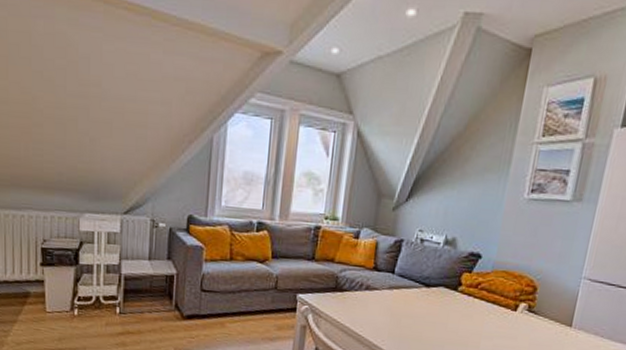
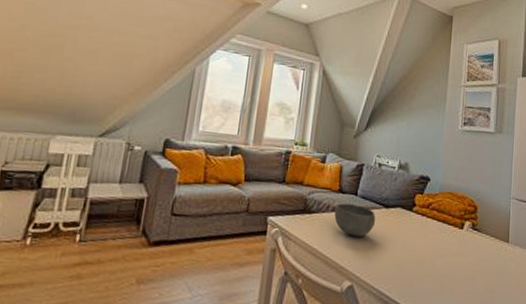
bowl: none [368,281,415,317] -> present [334,203,376,237]

